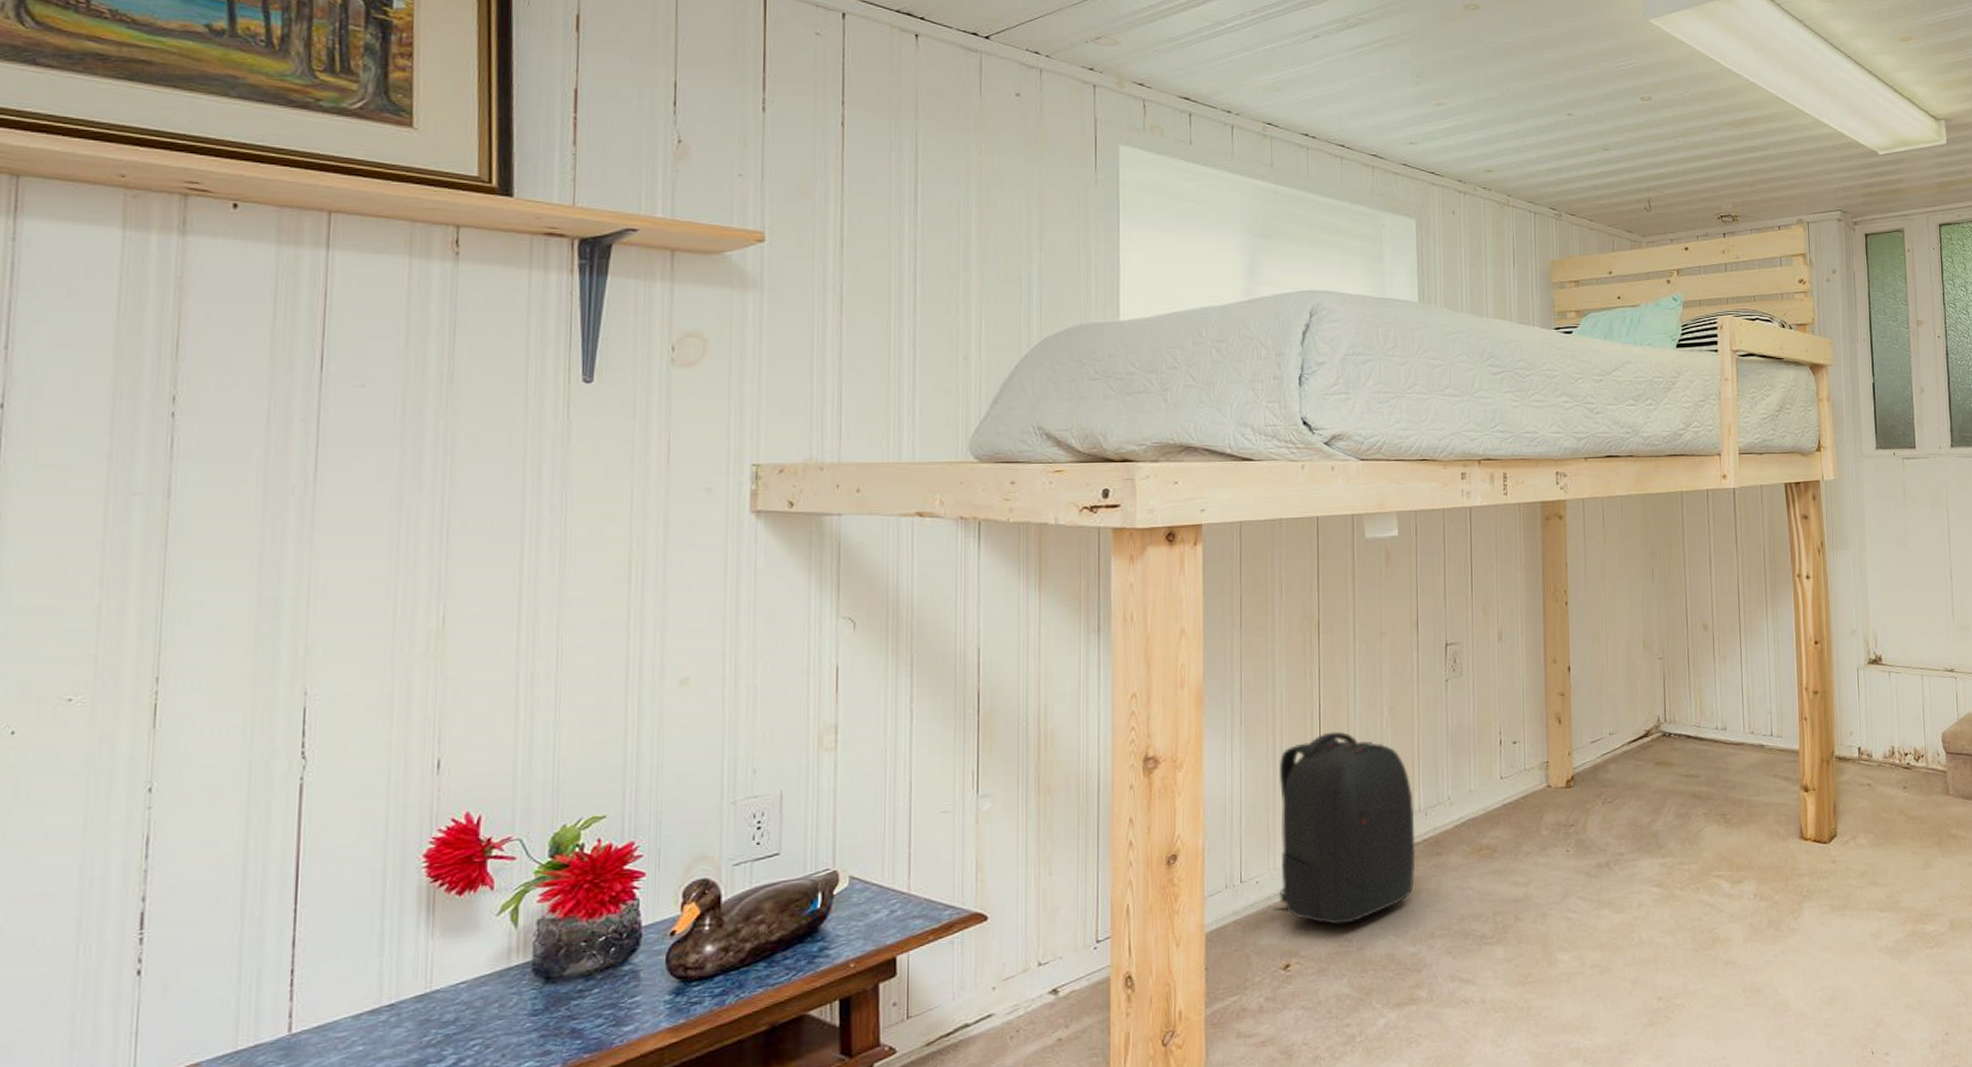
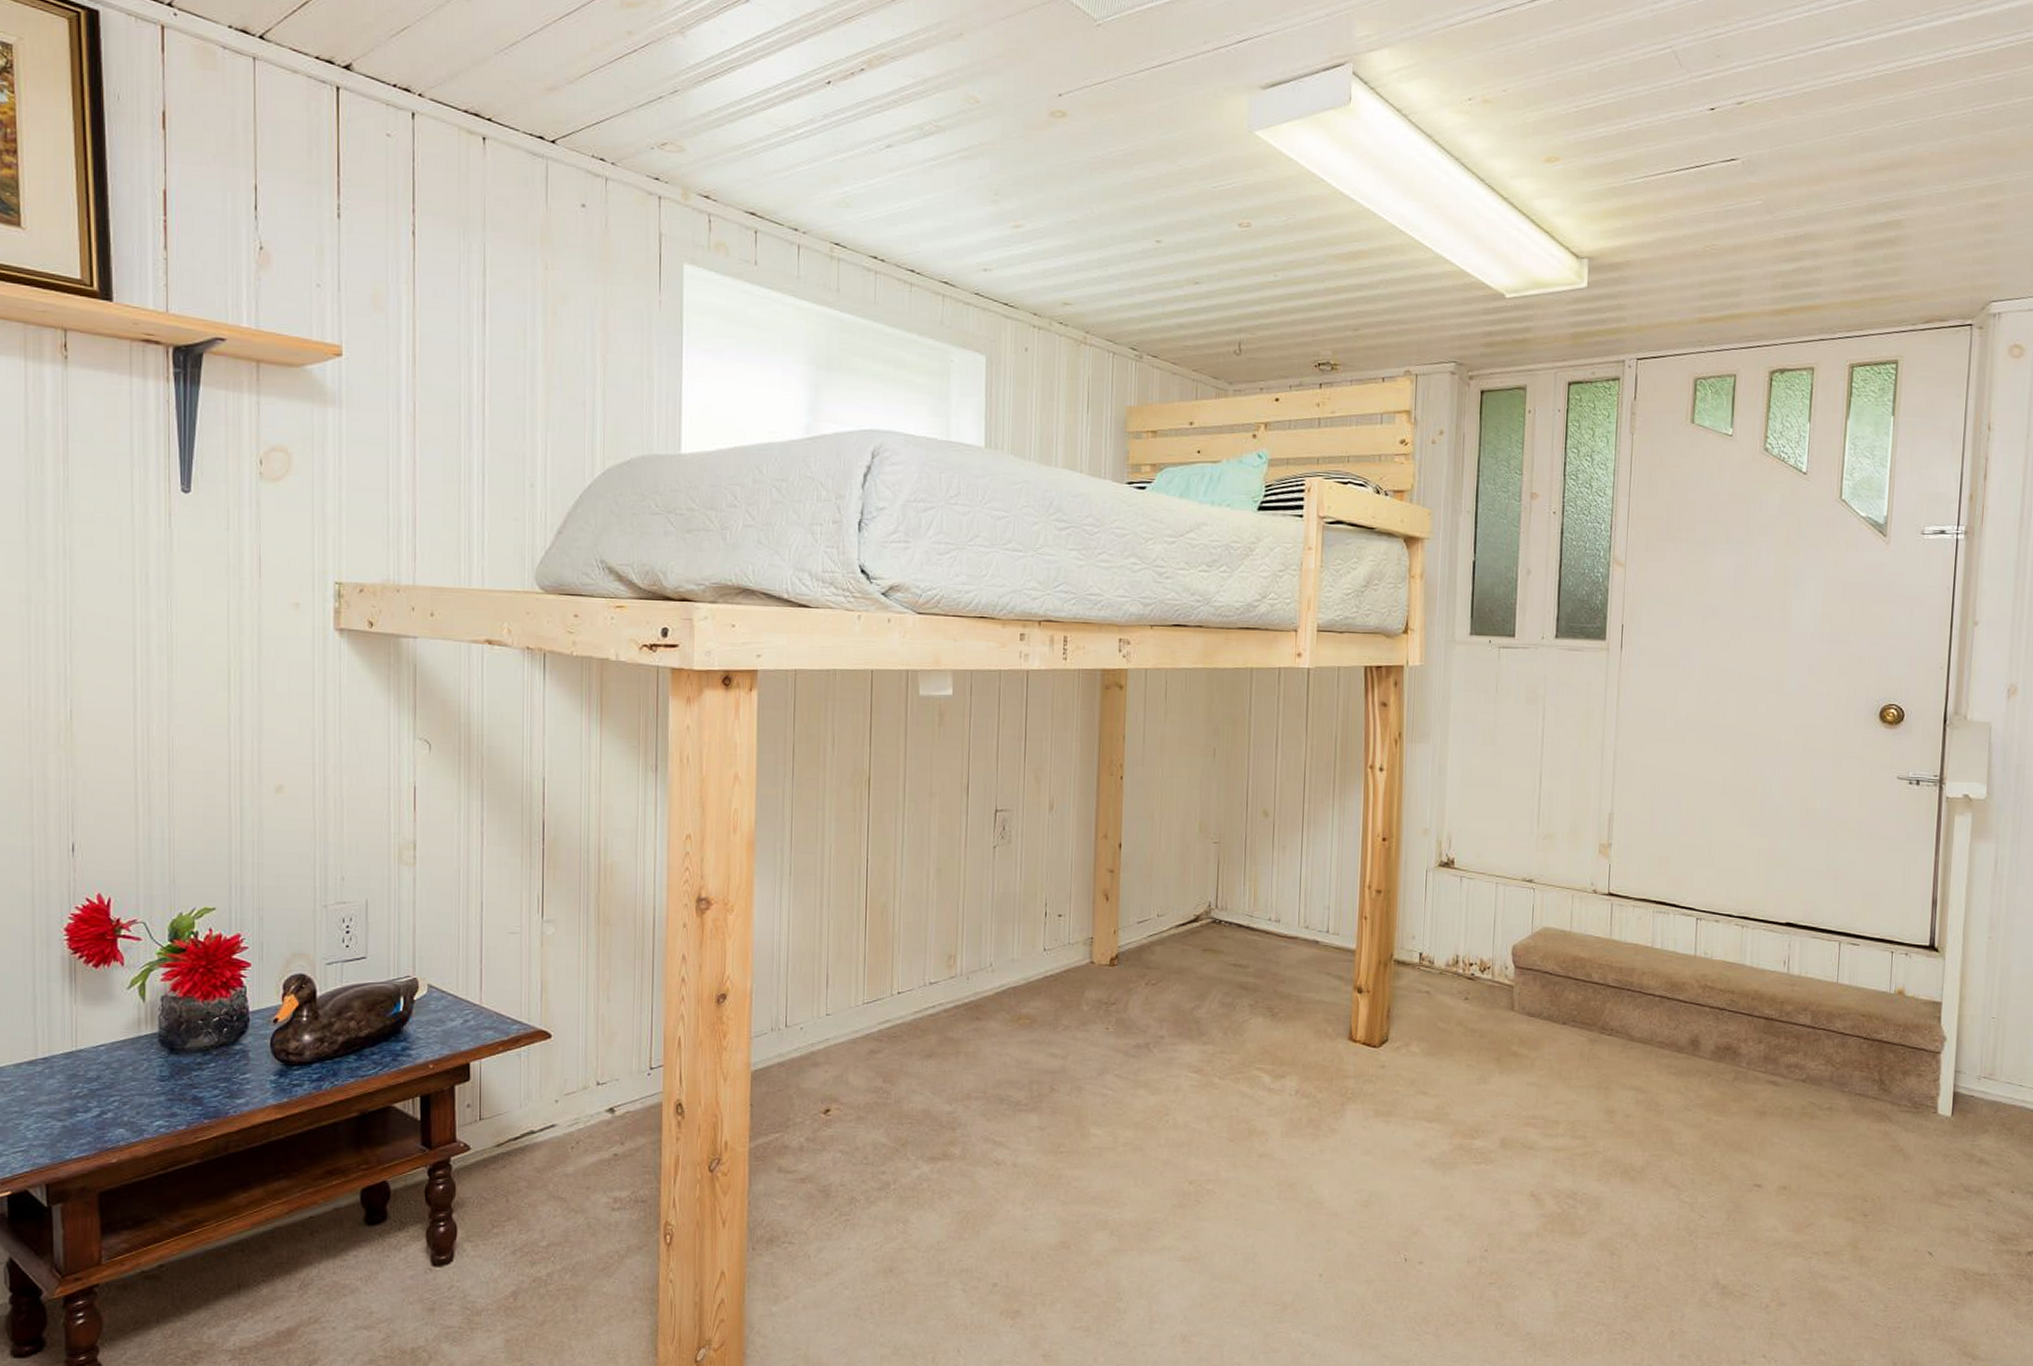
backpack: present [1272,731,1416,925] -> none [815,889,957,1077]

